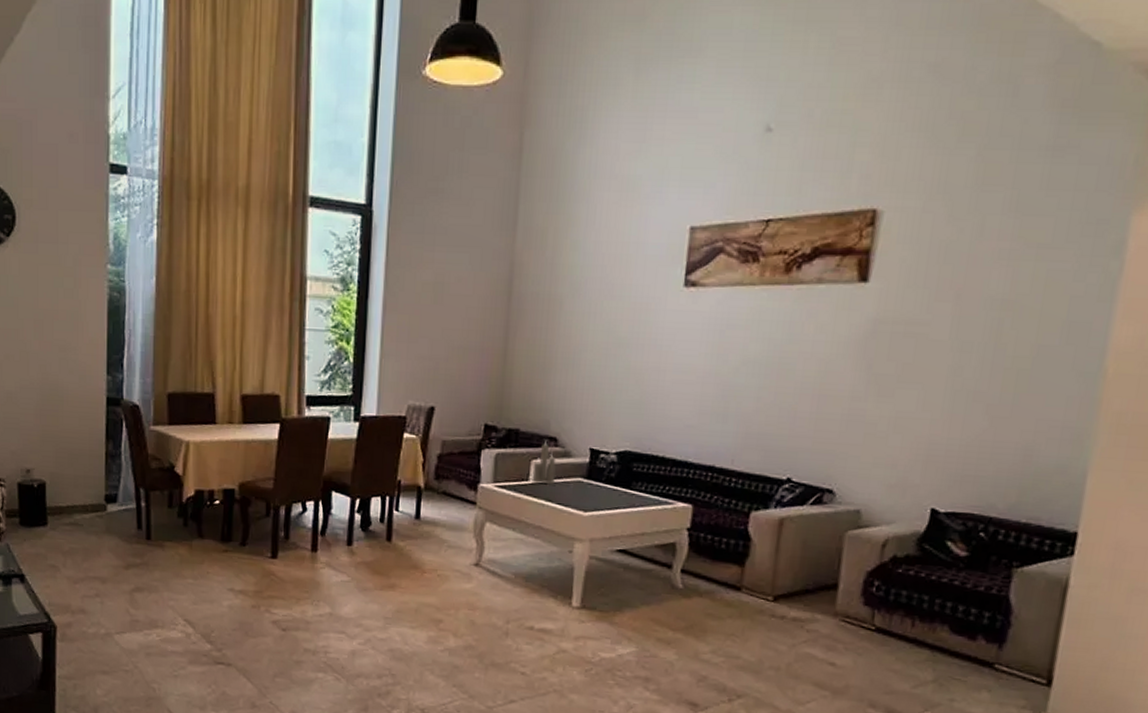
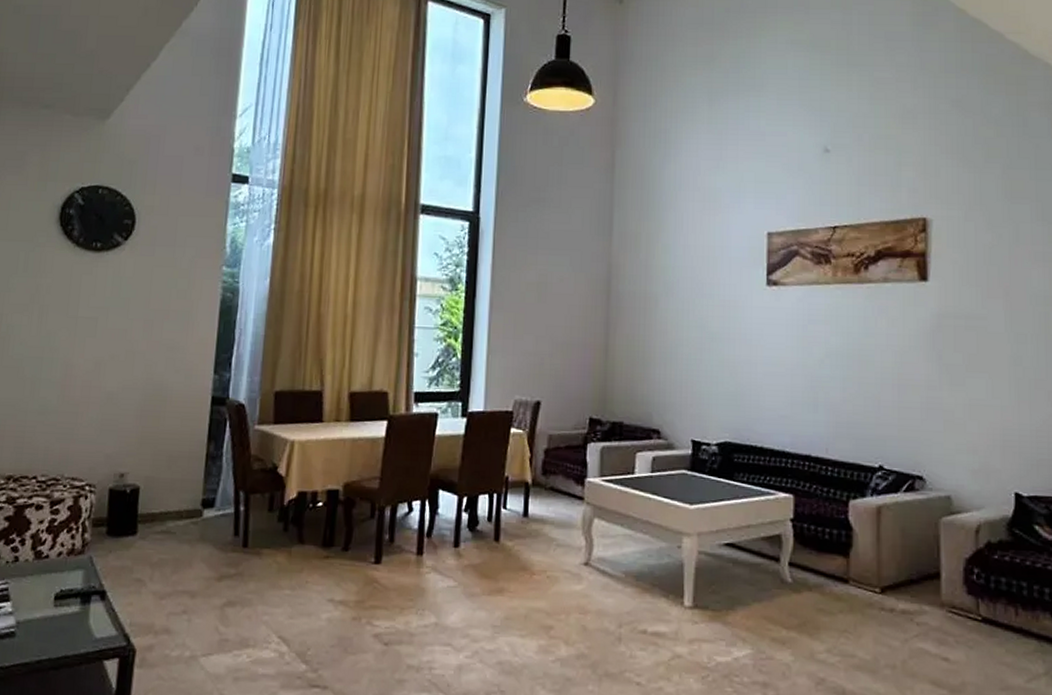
candle: present [532,441,556,485] -> none [637,434,660,478]

